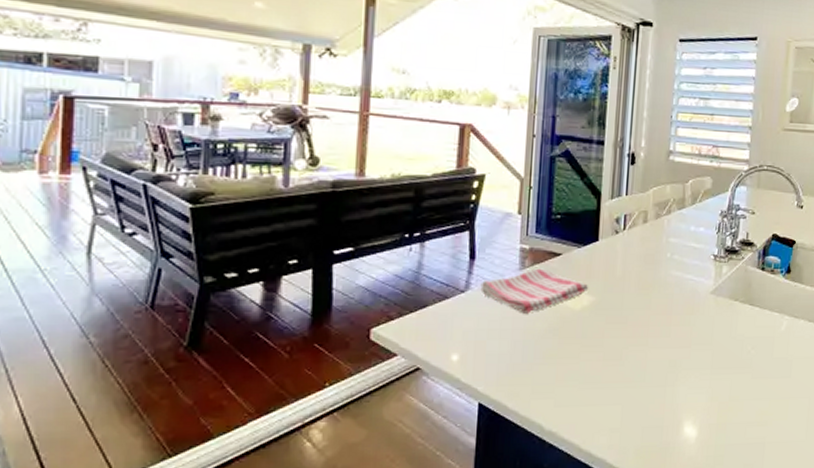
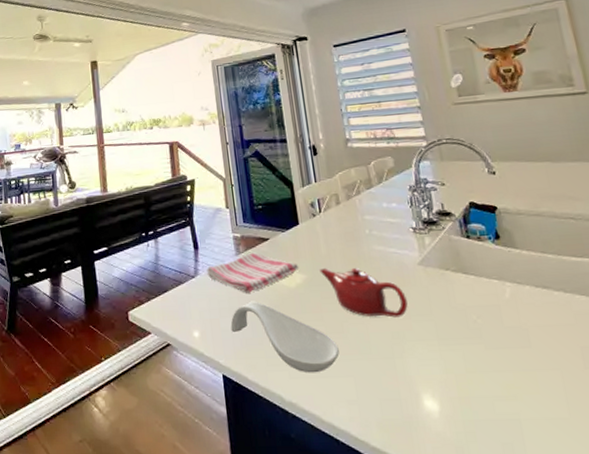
spoon rest: none [498,324,613,401] -> present [230,302,339,373]
teapot: none [610,290,692,346] -> present [319,267,408,318]

